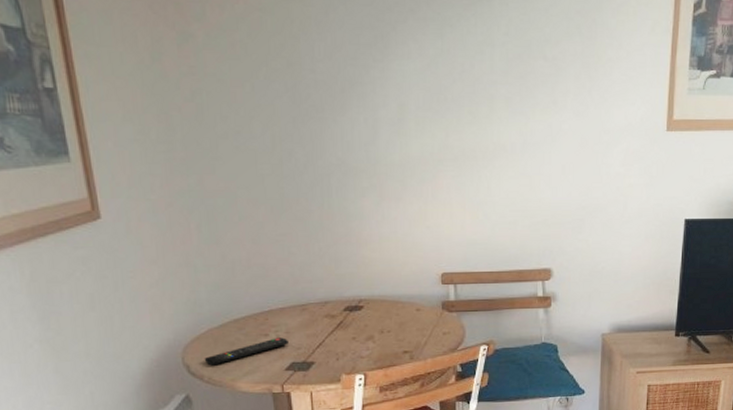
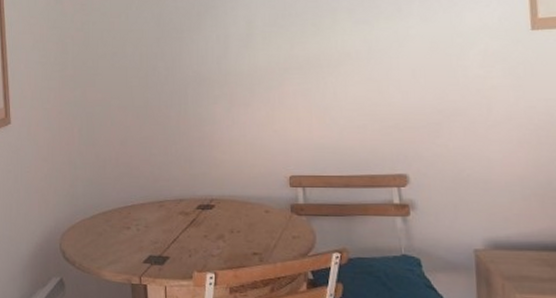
remote control: present [204,337,288,366] -> none [77,231,147,253]

